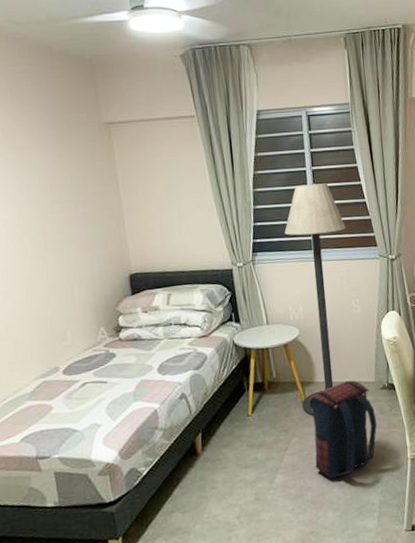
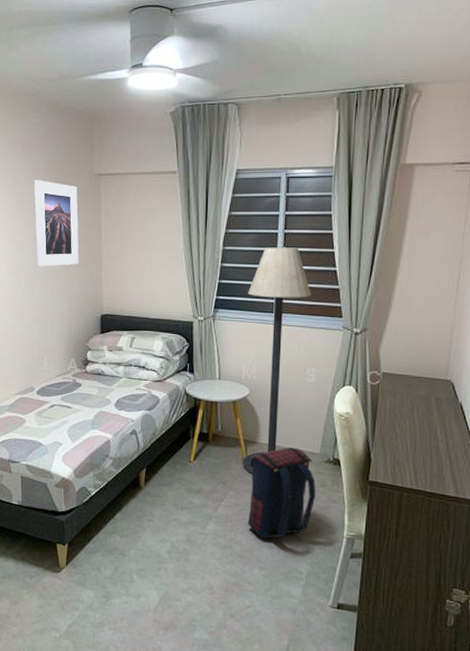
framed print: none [31,133,97,230] -> present [34,180,79,267]

